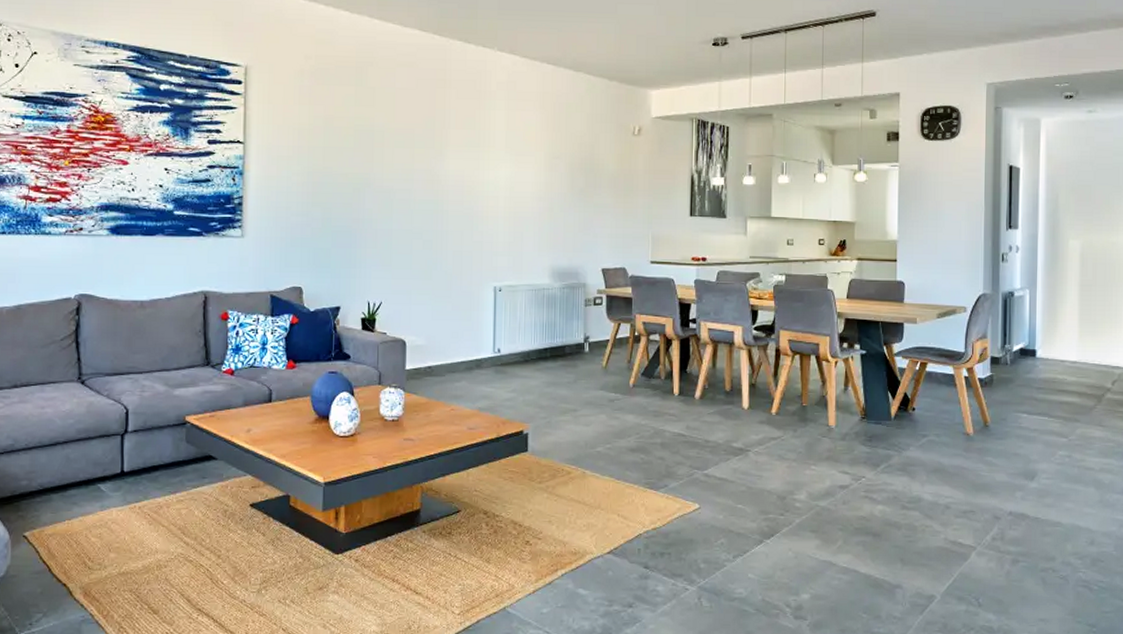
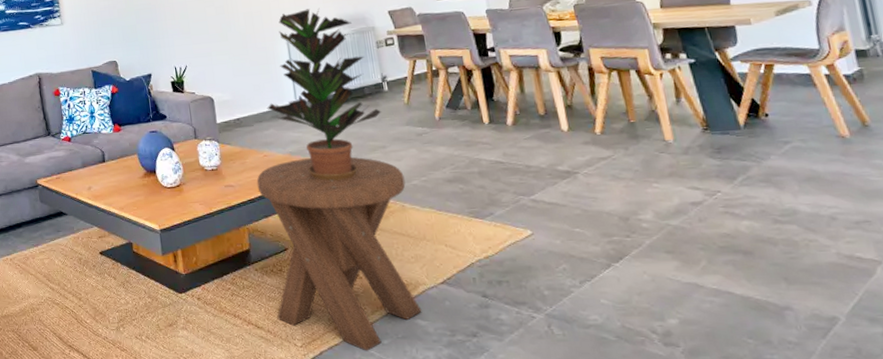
music stool: none [438,416,590,620] -> present [256,156,422,351]
potted plant: none [462,255,579,441] -> present [267,7,382,181]

